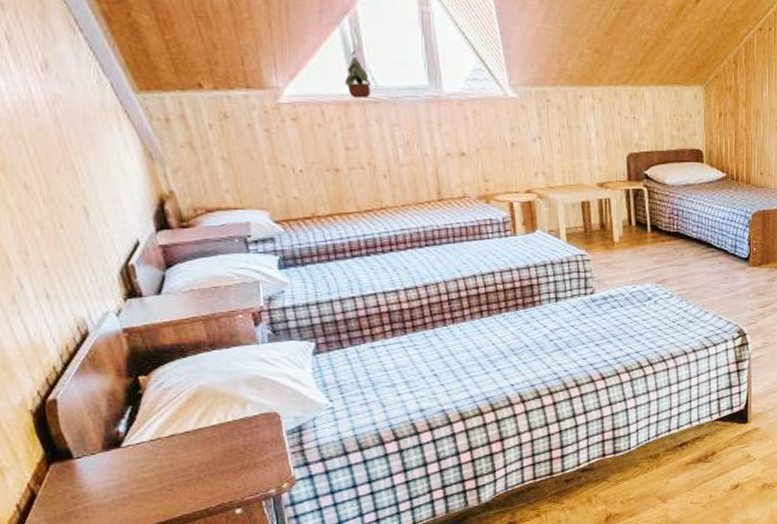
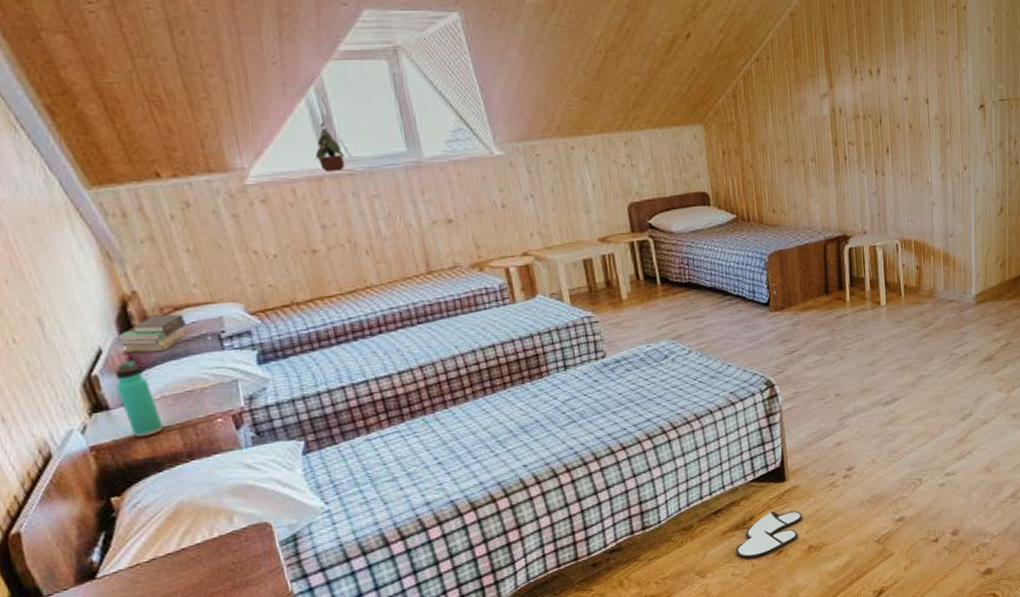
thermos bottle: none [150,253,190,324] -> present [115,359,164,438]
books: none [155,215,216,249] -> present [118,314,186,353]
slippers: none [696,448,760,490] -> present [735,510,803,559]

